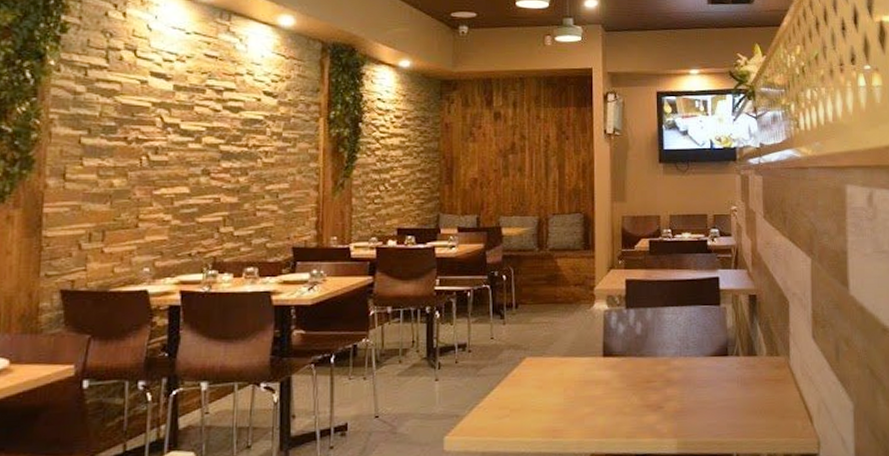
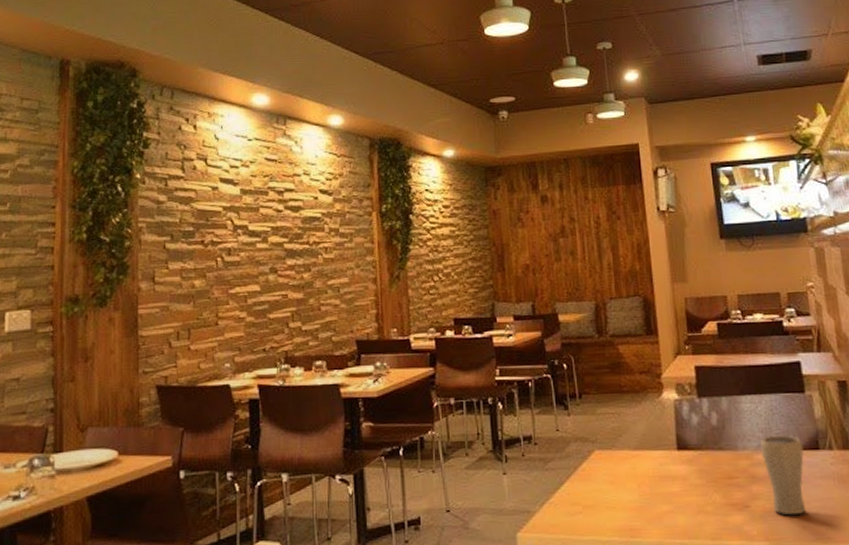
drinking glass: none [677,343,714,415] -> present [759,435,807,516]

